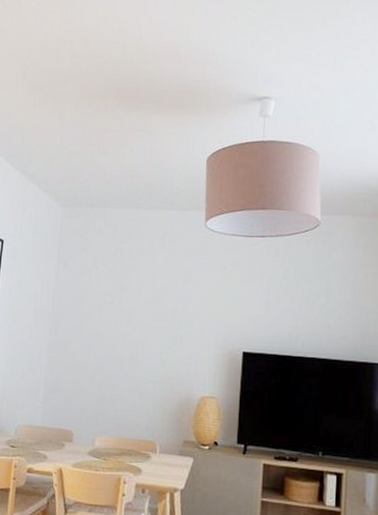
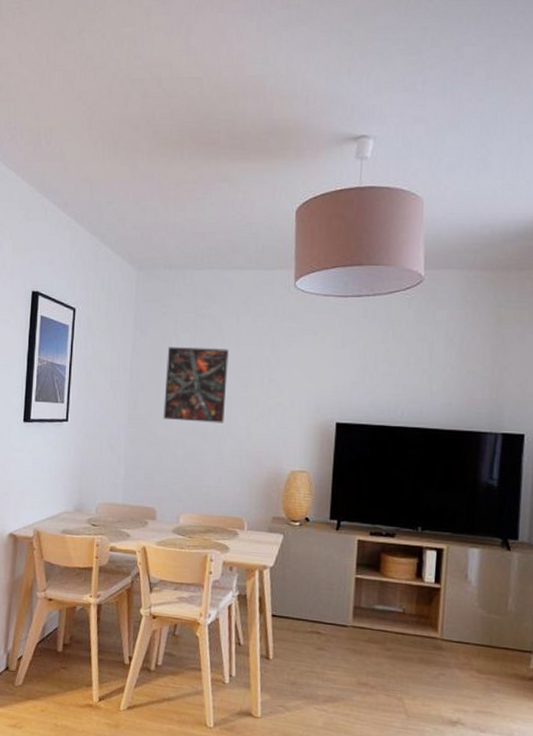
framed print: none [82,278,145,351] -> present [163,347,229,424]

